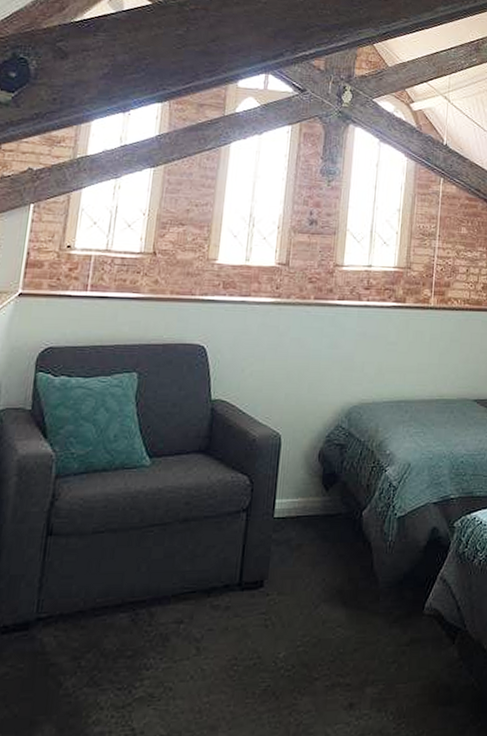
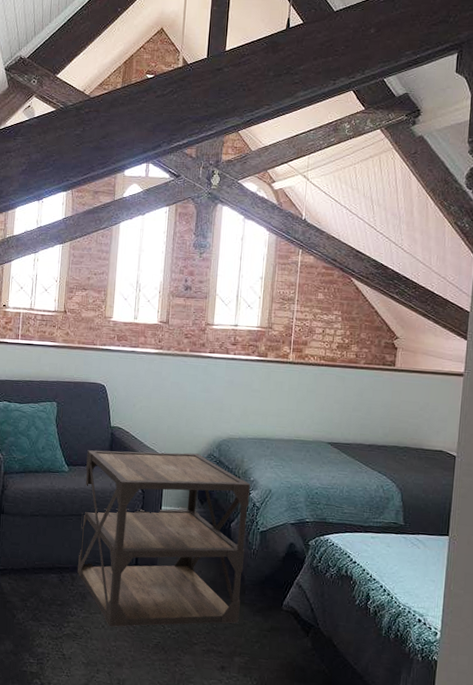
side table: none [158,426,387,677] -> present [77,450,251,628]

